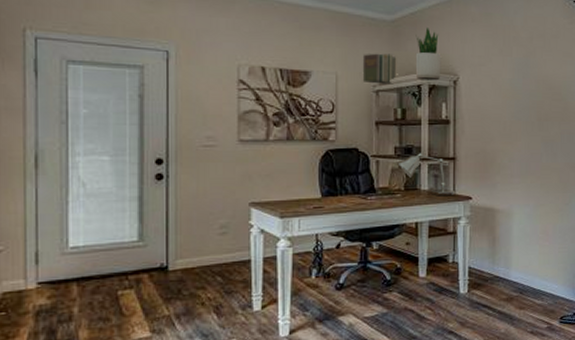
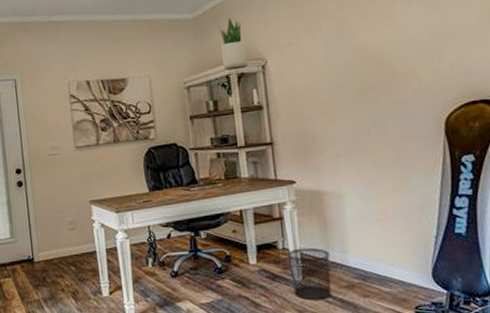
books: present [362,53,397,85] -> none [171,50,205,81]
desk lamp: present [397,153,456,196] -> none [215,141,278,183]
waste bin: none [457,262,495,313] -> present [288,247,331,301]

